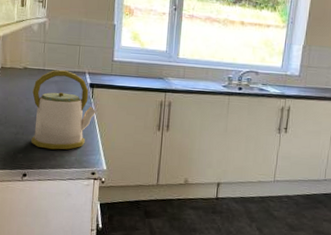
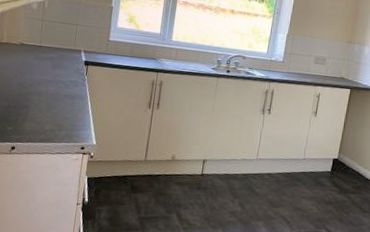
kettle: present [31,69,97,150] -> none [22,47,90,124]

